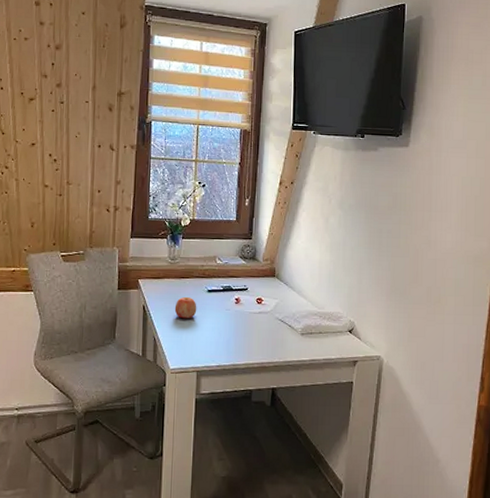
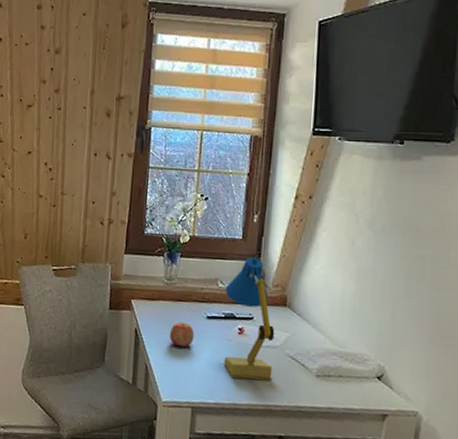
desk lamp: none [222,236,266,342] -> present [224,257,275,381]

